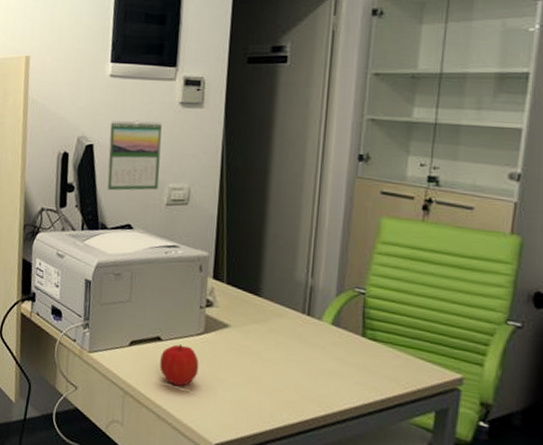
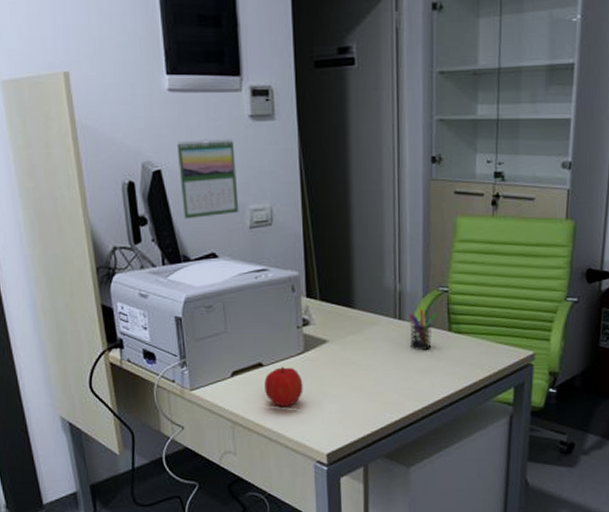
pen holder: none [317,306,351,353] -> present [409,307,437,351]

